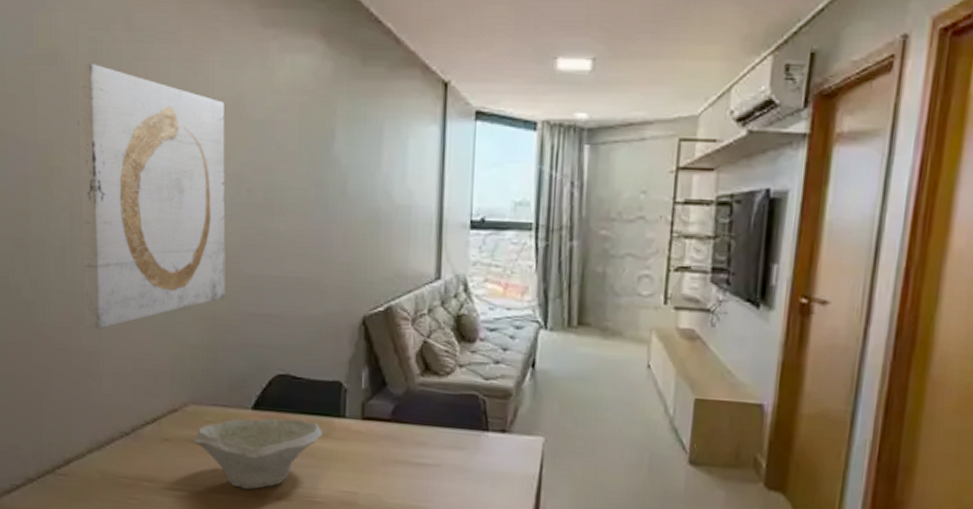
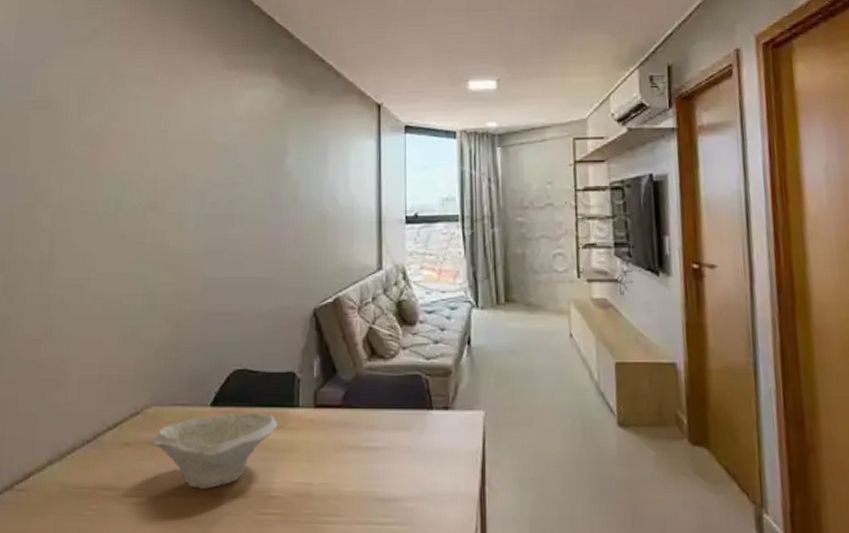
wall art: present [76,63,226,330] -> none [56,106,193,339]

